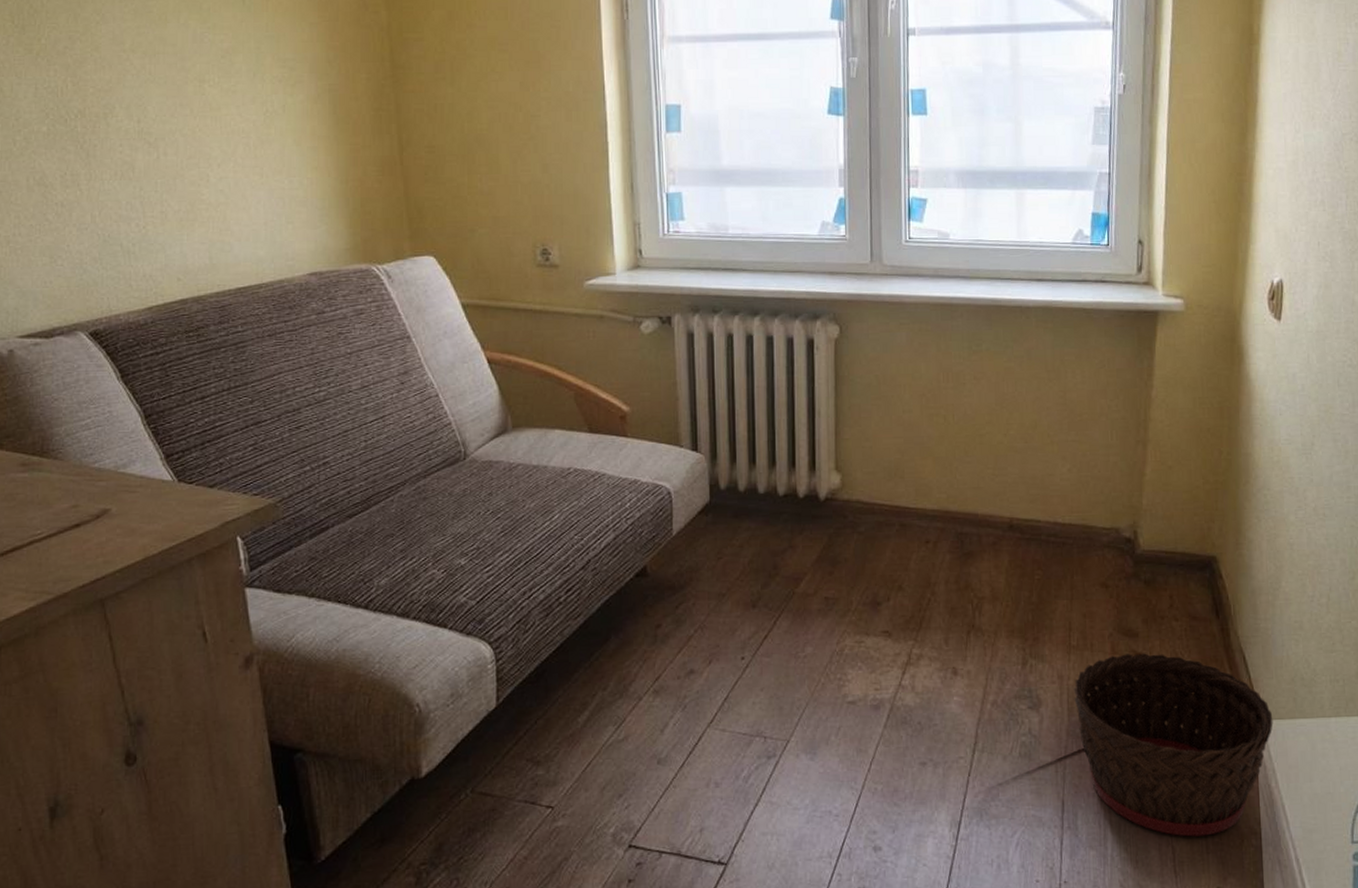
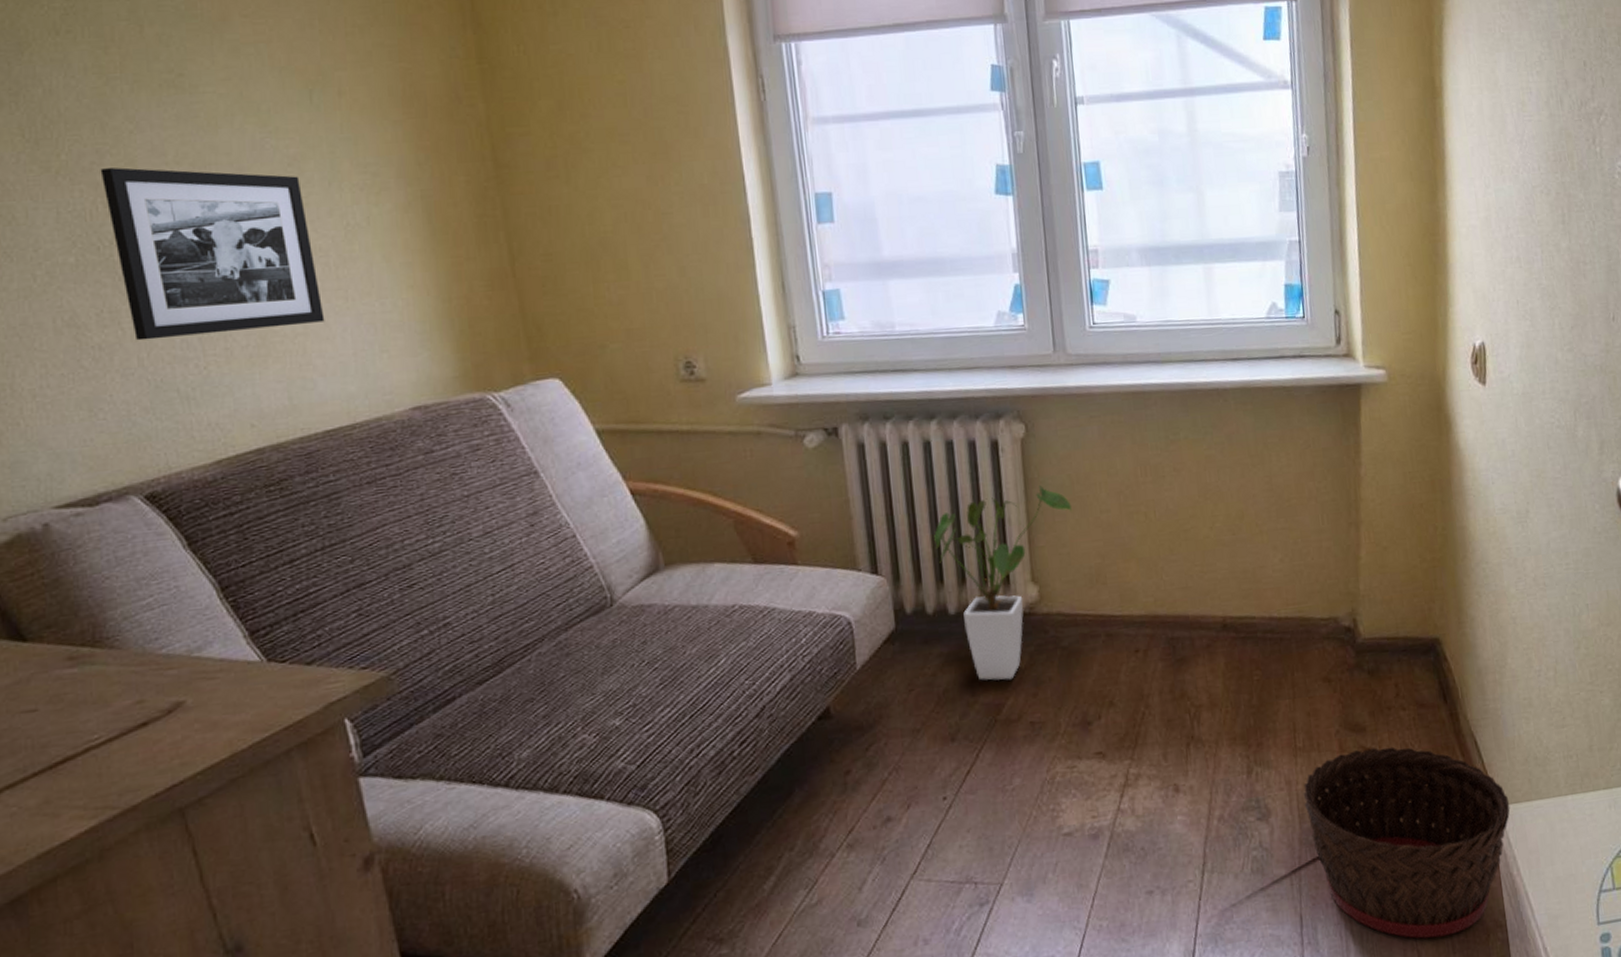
picture frame: none [71,52,243,201] -> present [100,167,325,341]
house plant: none [750,383,878,558] -> present [934,485,1073,681]

